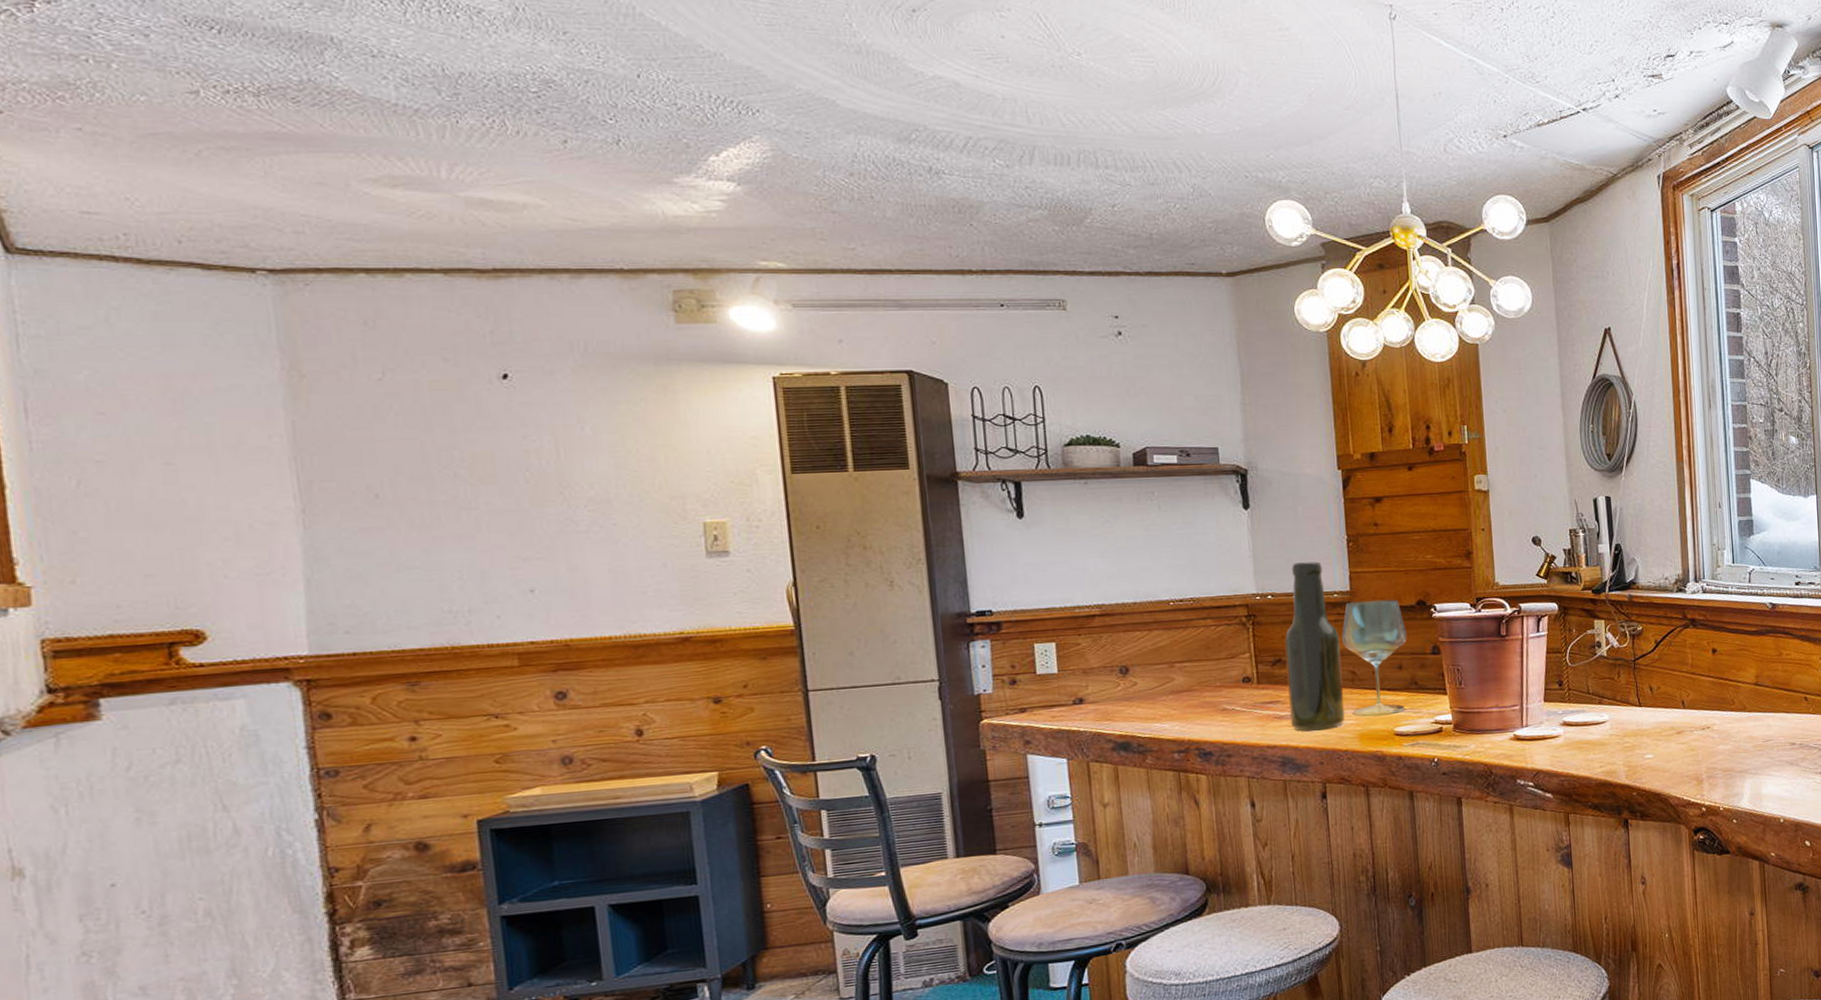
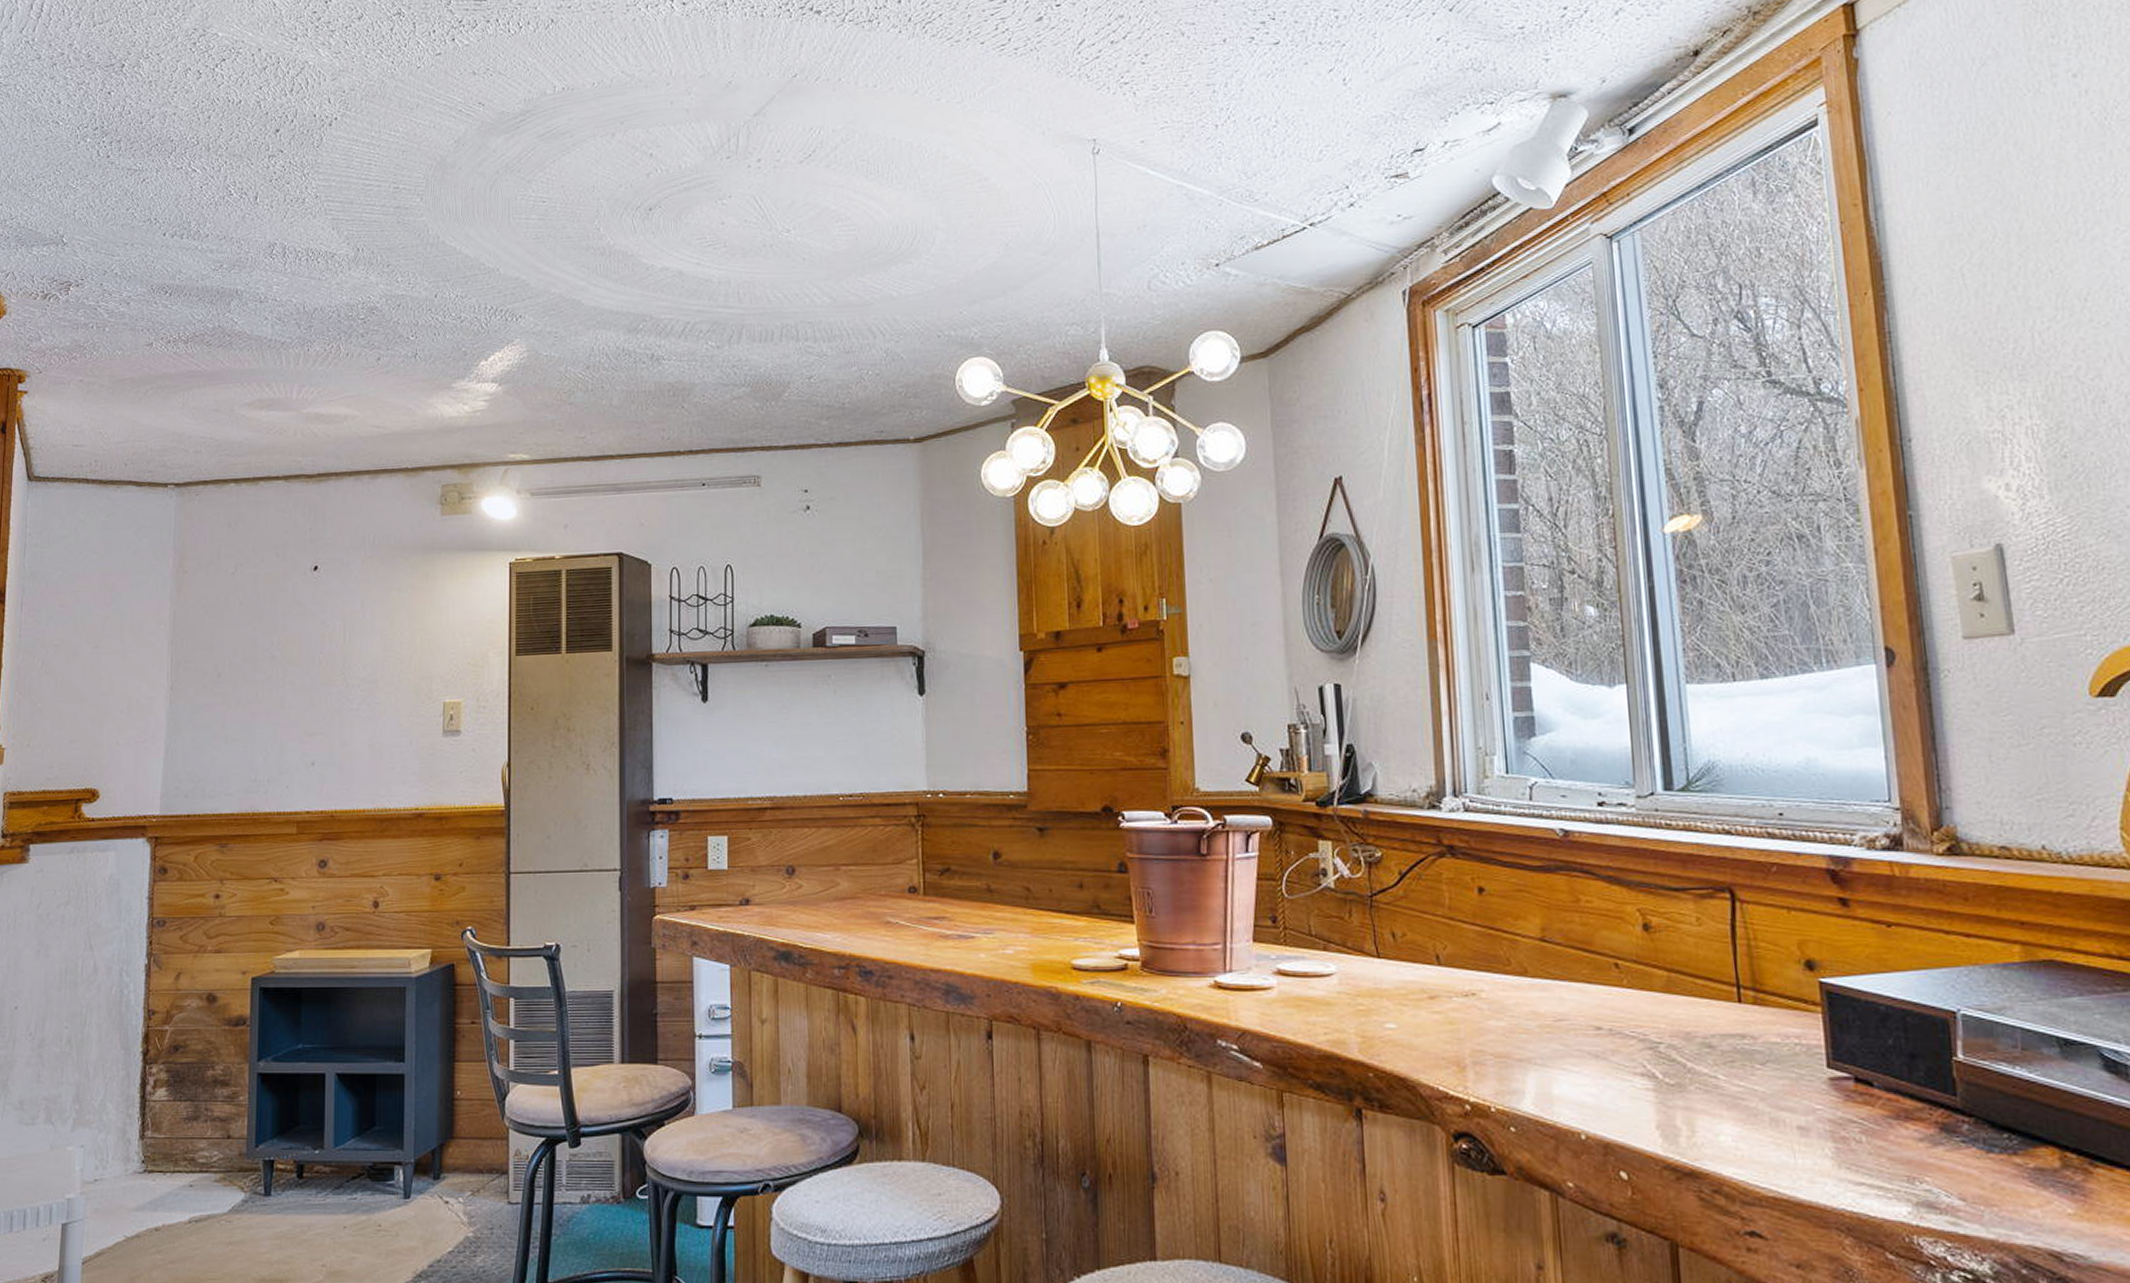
beer bottle: present [1284,561,1345,732] -> none [954,756,1016,956]
wine glass: present [1341,599,1407,717] -> none [1016,803,1090,944]

